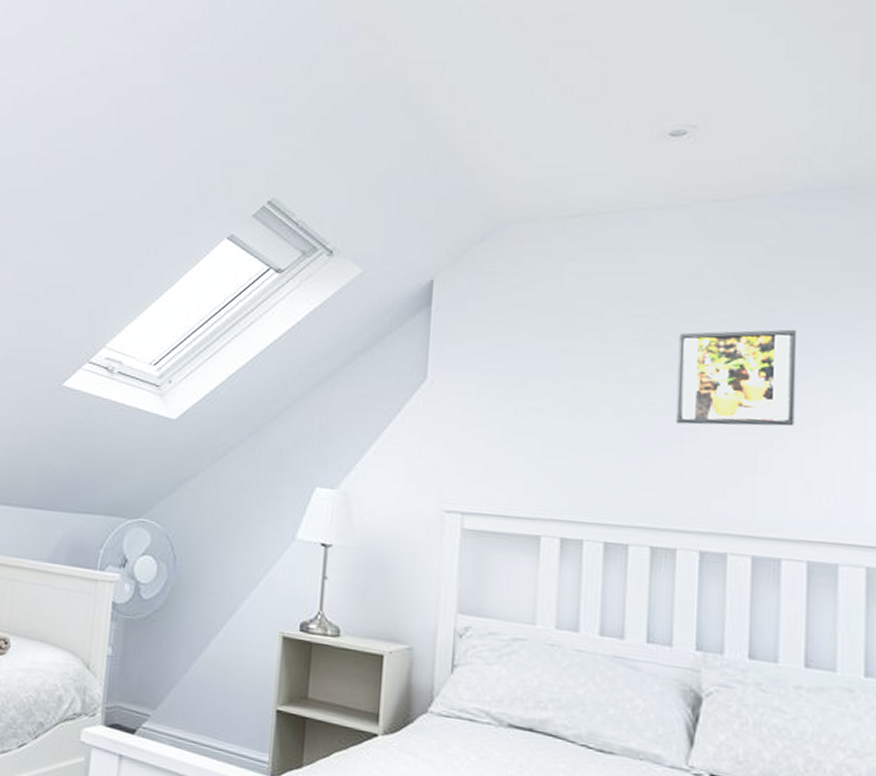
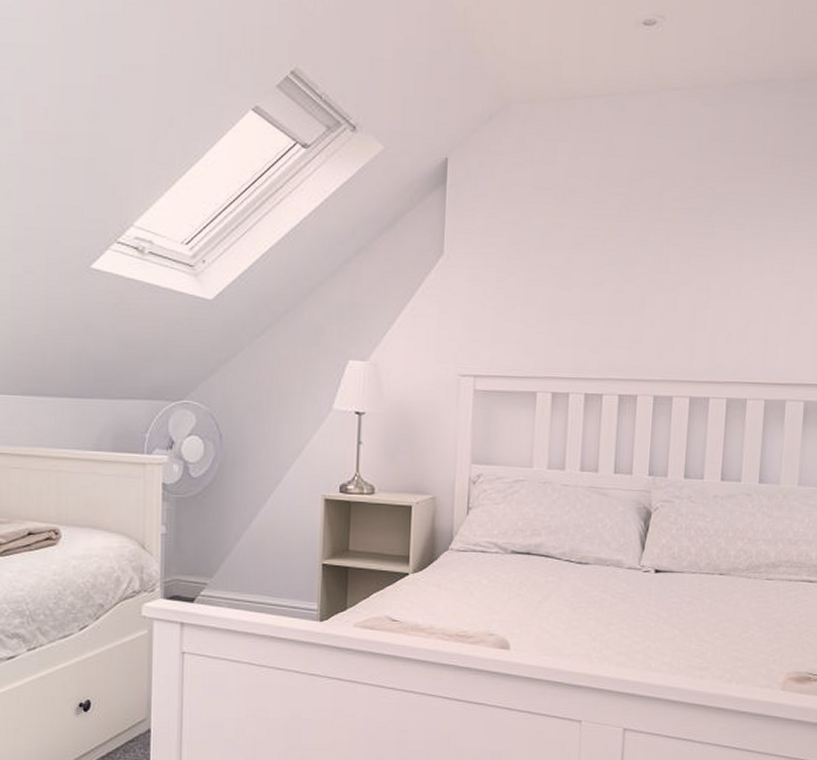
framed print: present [675,329,797,427] -> none [639,206,729,290]

